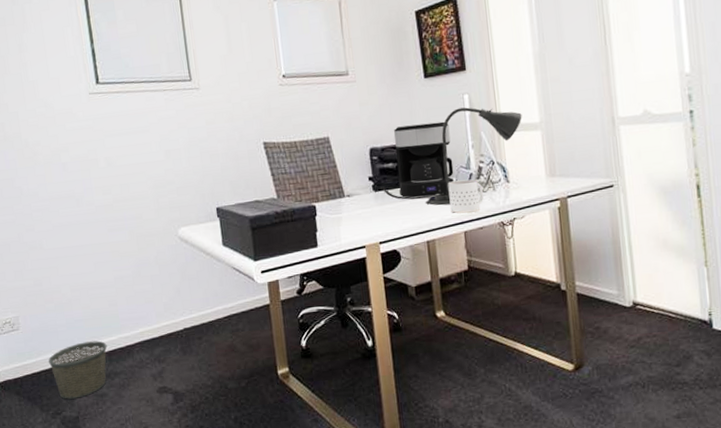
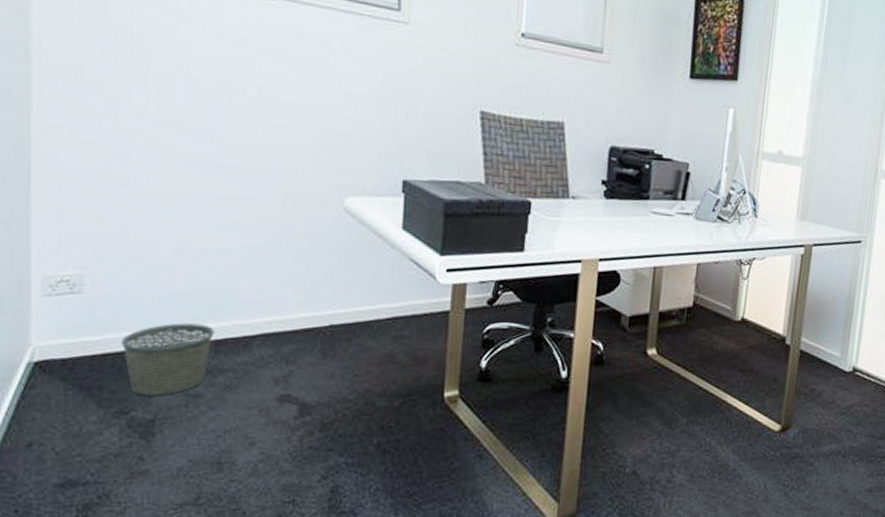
coffee maker: present [379,121,480,200] -> none [612,128,724,219]
desk lamp: present [426,107,522,206] -> none [662,122,786,230]
mug: present [448,179,484,214] -> none [687,203,727,244]

